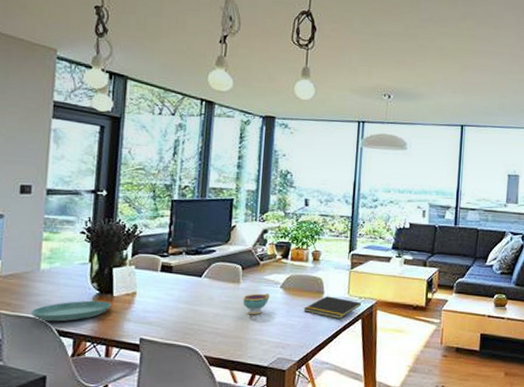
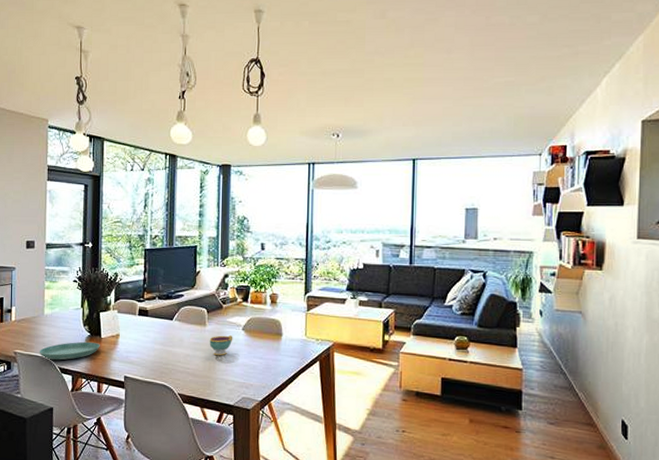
notepad: present [303,296,362,319] -> none [264,338,319,360]

